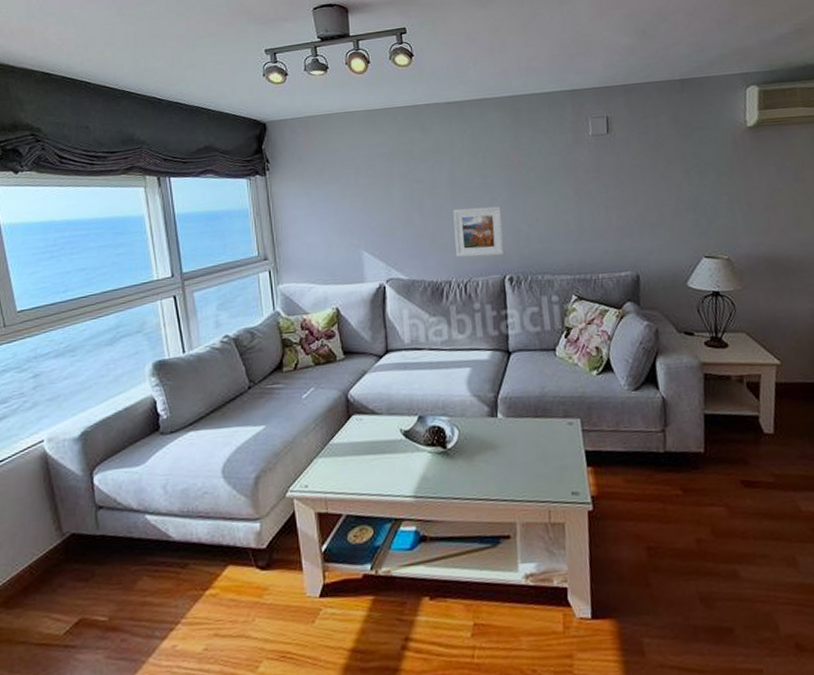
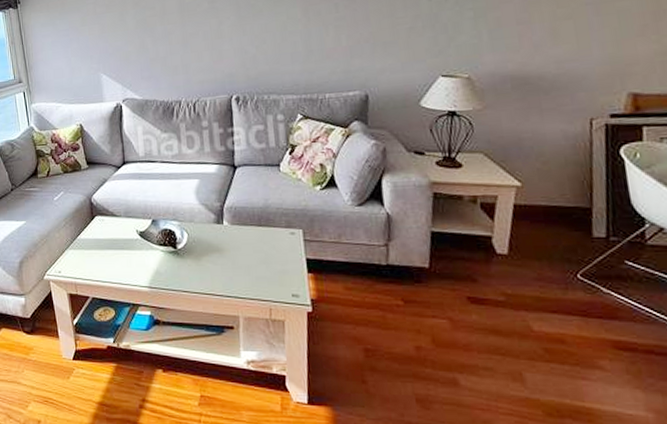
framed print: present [453,206,505,257] -> none [182,29,232,79]

